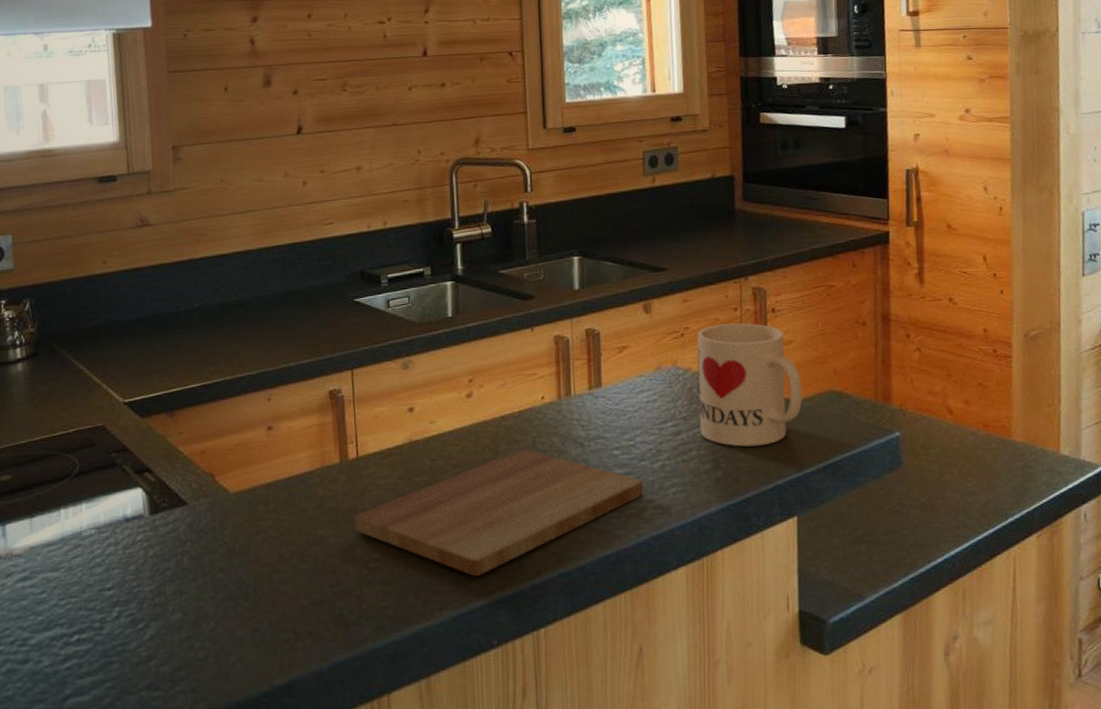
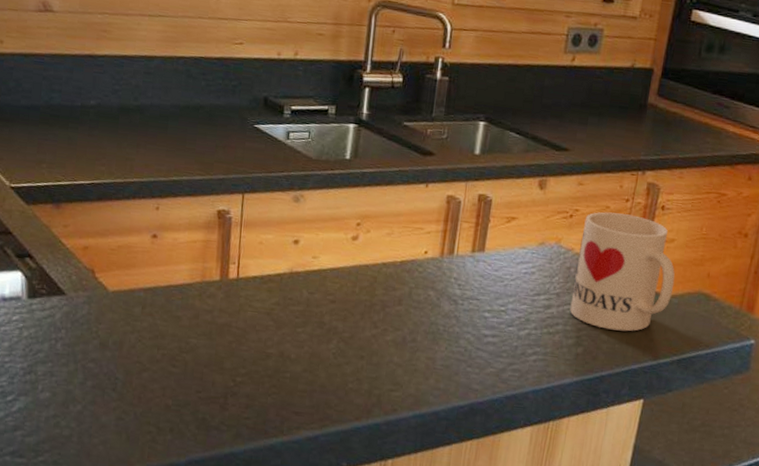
cutting board: present [355,449,644,576] -> none [227,297,507,405]

